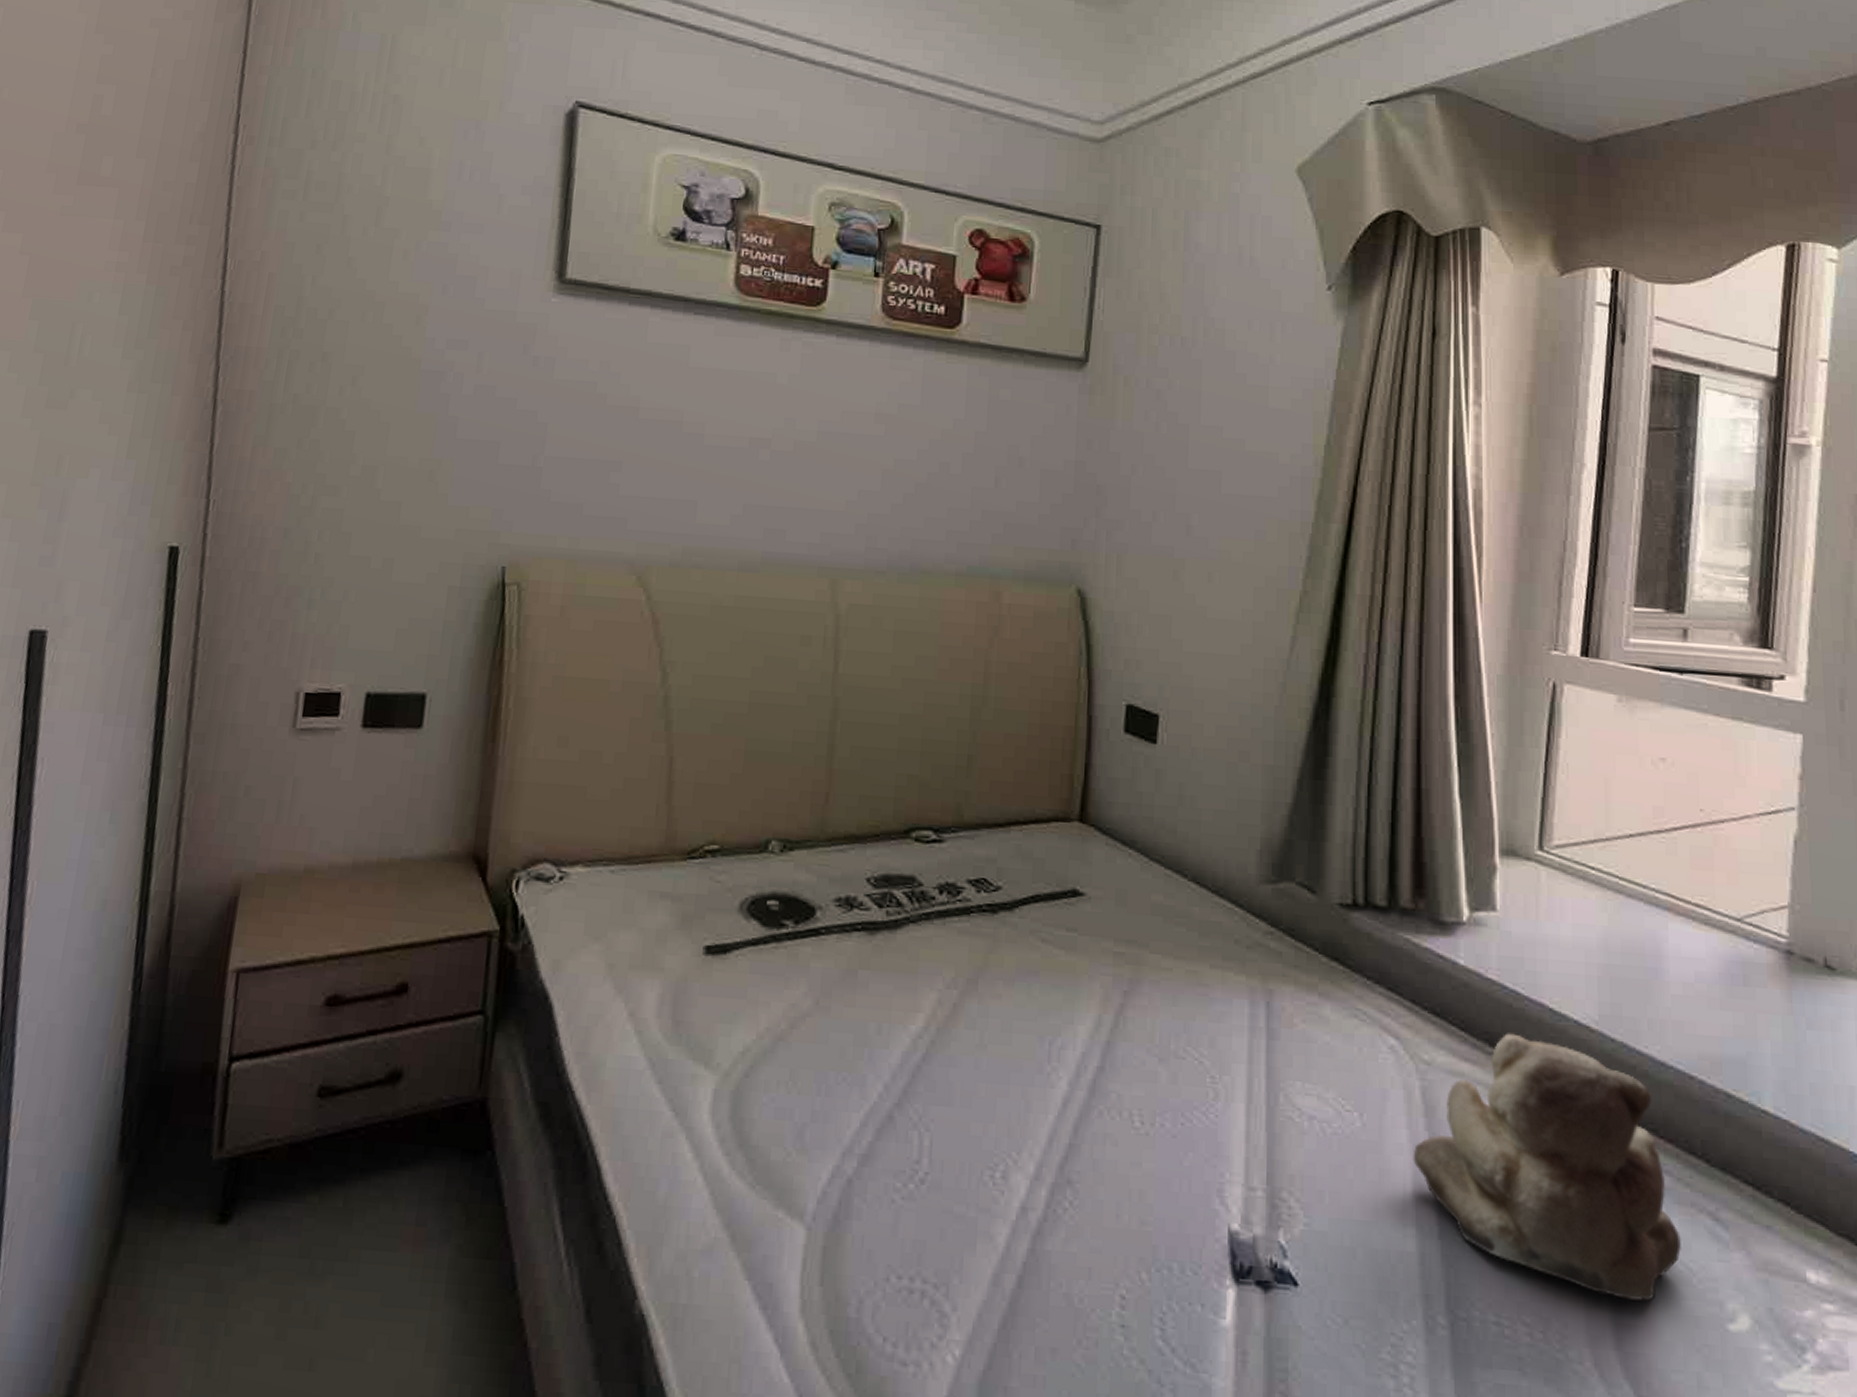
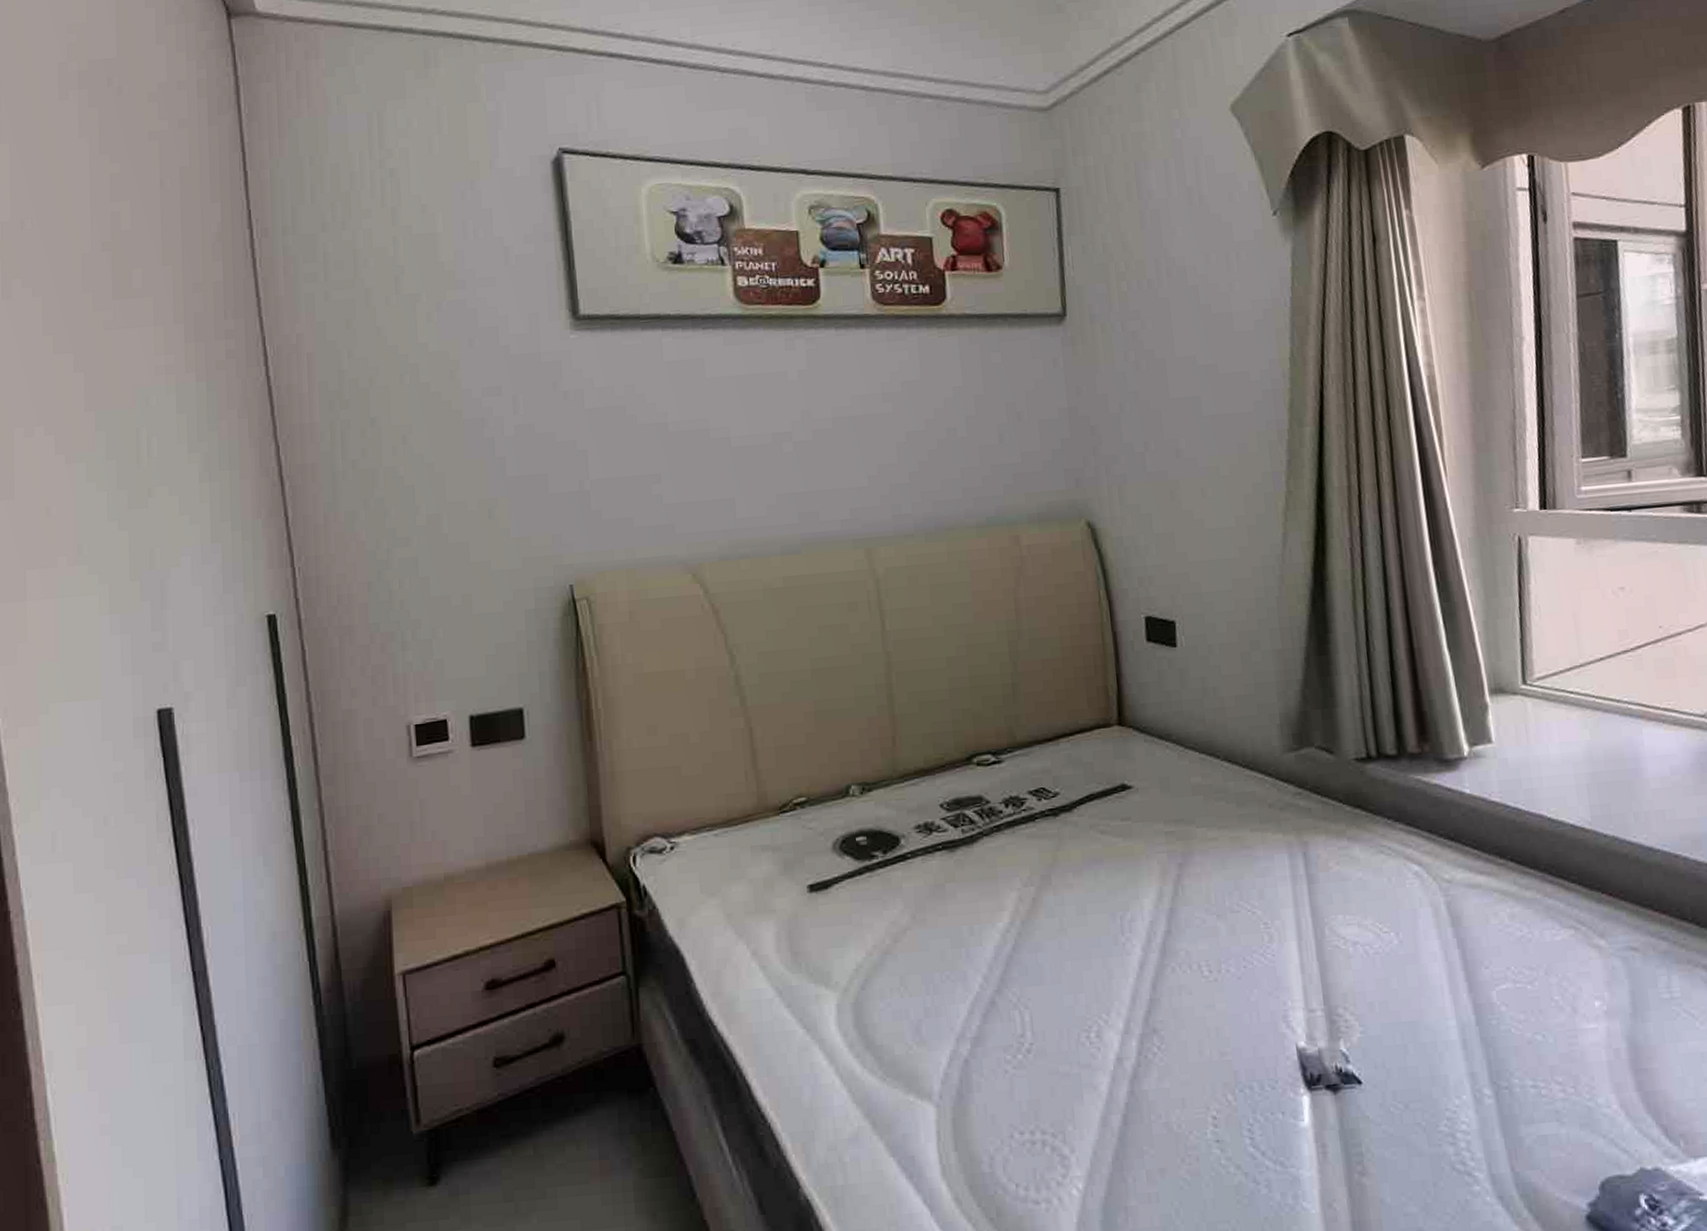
teddy bear: present [1413,1033,1683,1301] -> none [1445,844,1684,1049]

